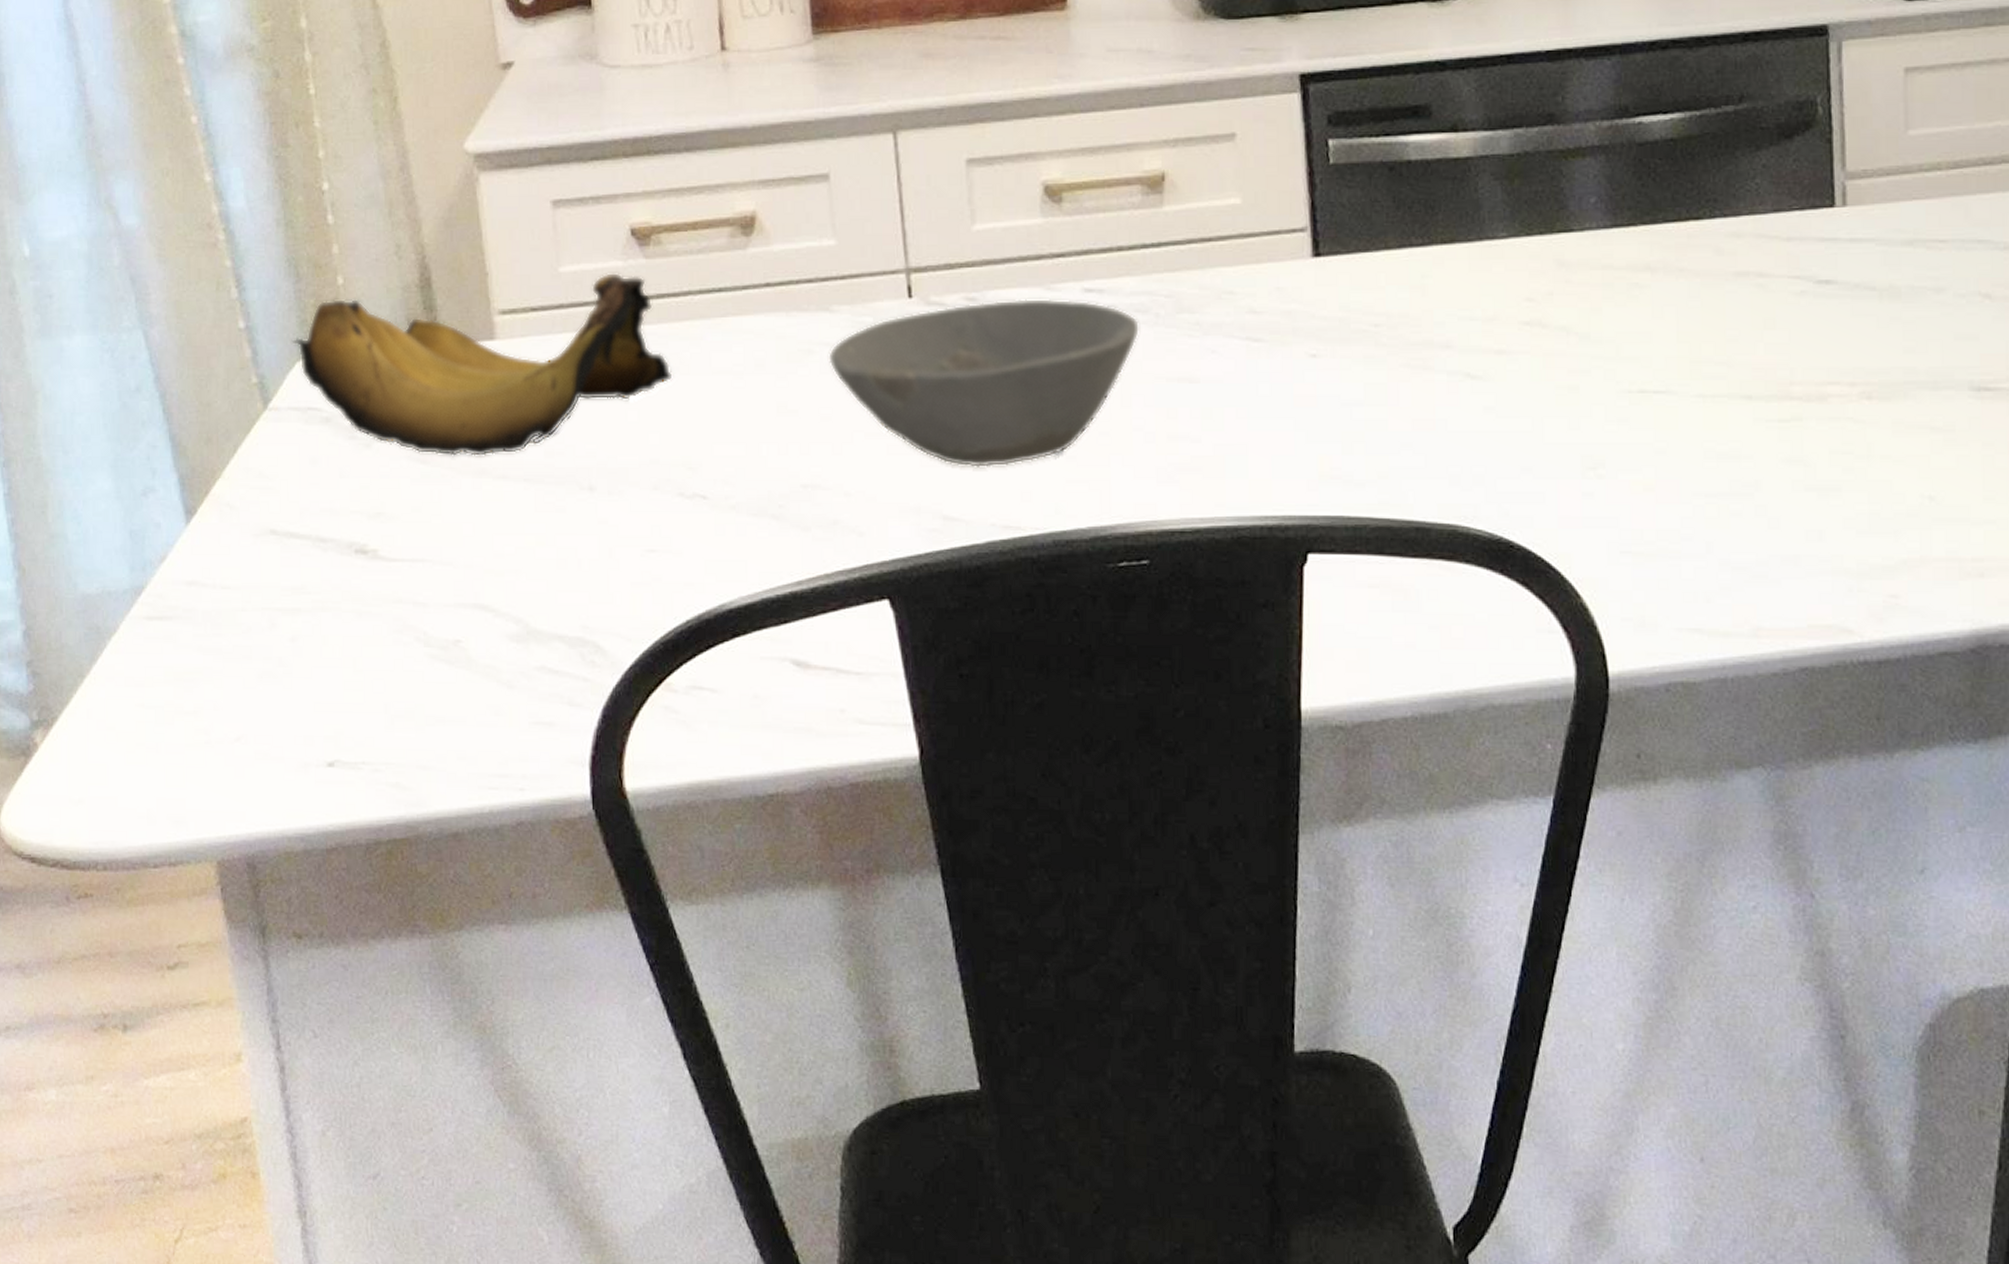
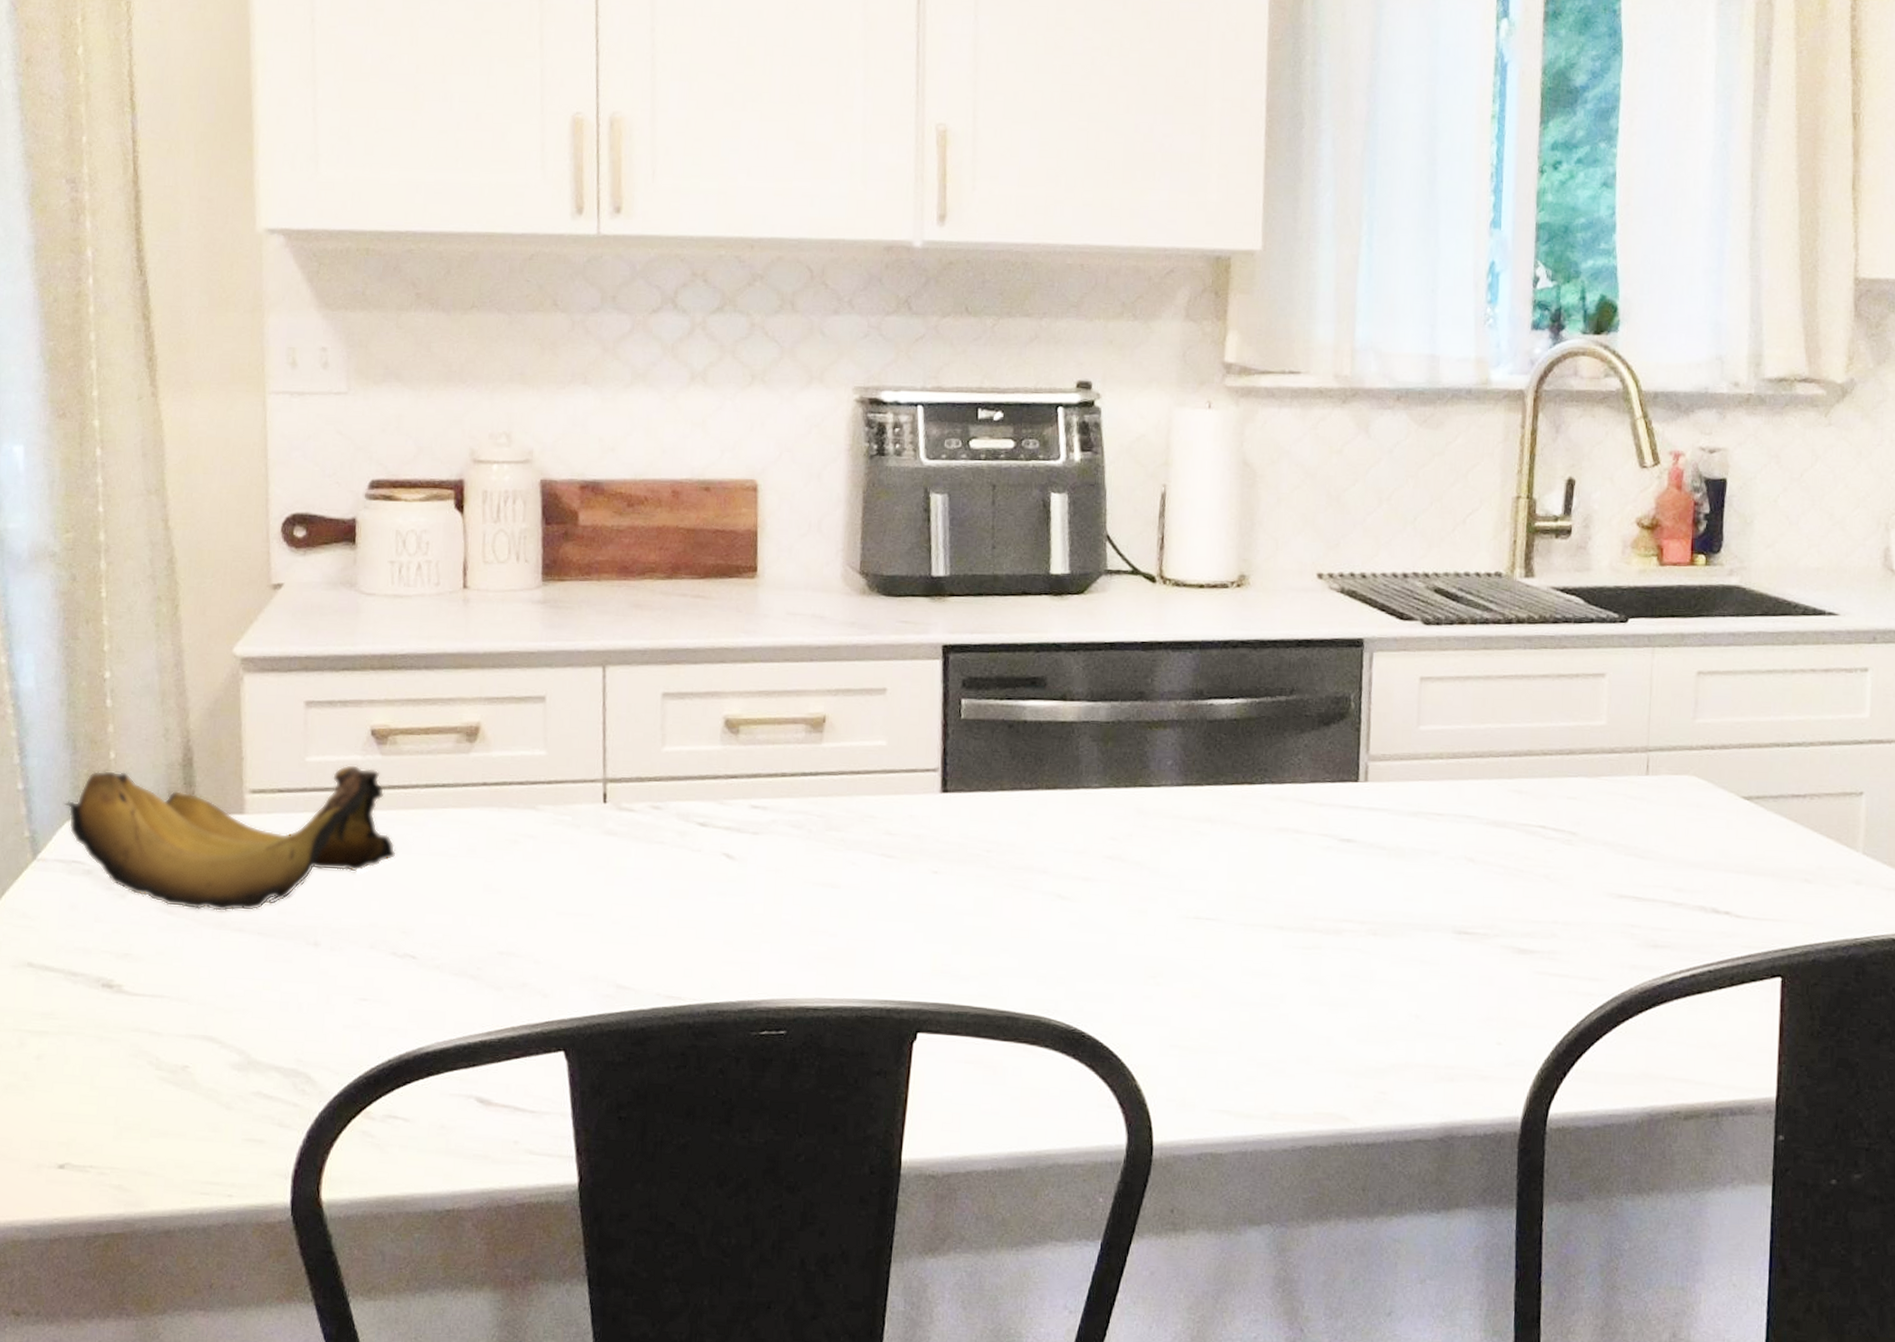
bowl: present [829,299,1141,467] -> none [531,810,795,947]

